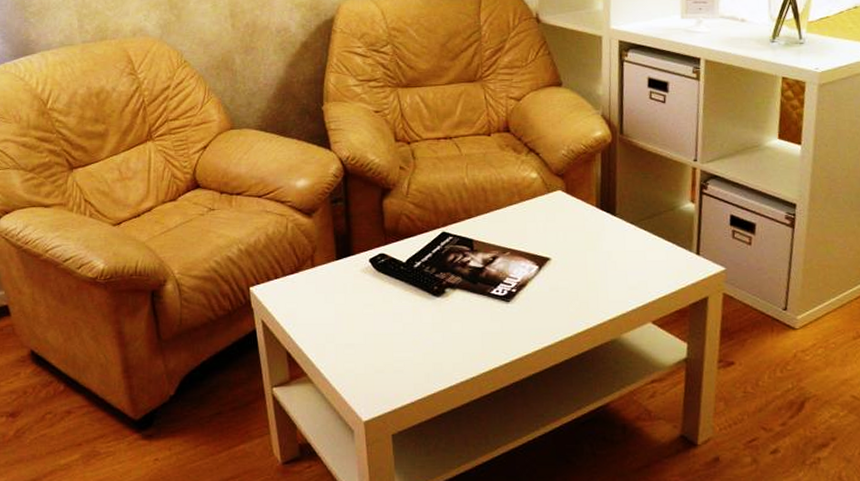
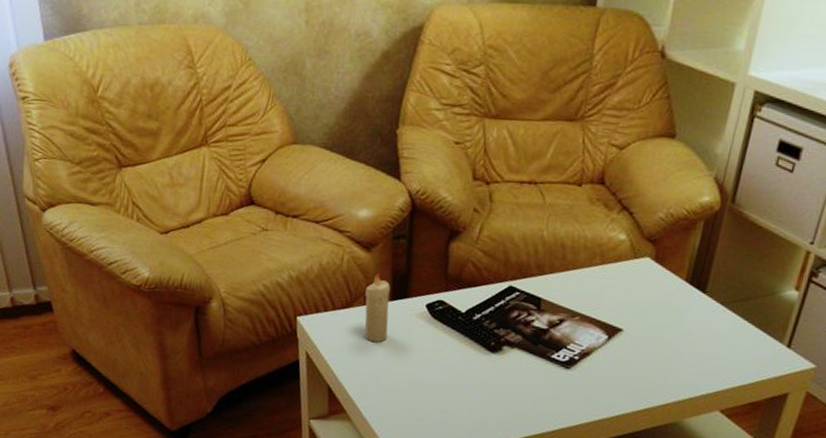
candle: none [311,235,337,302] -> present [364,272,390,343]

